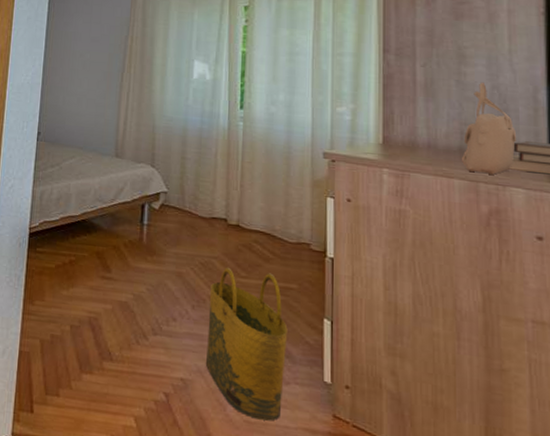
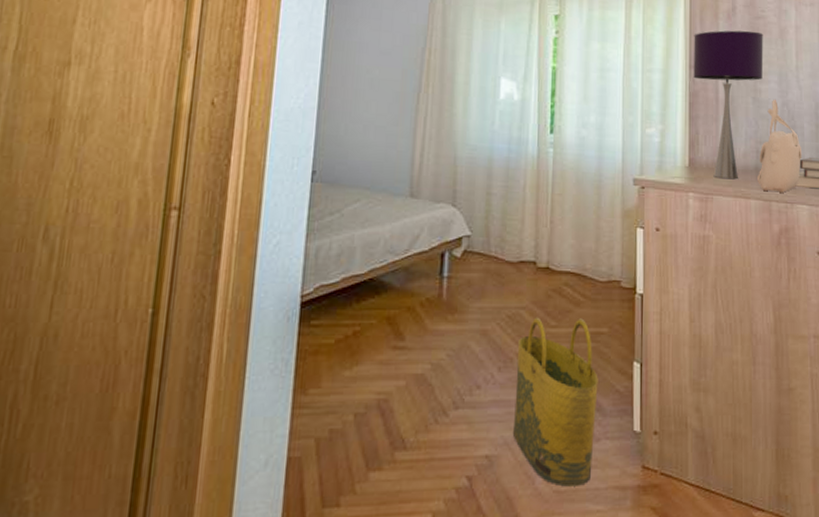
table lamp: none [388,15,469,159] -> present [693,30,764,180]

